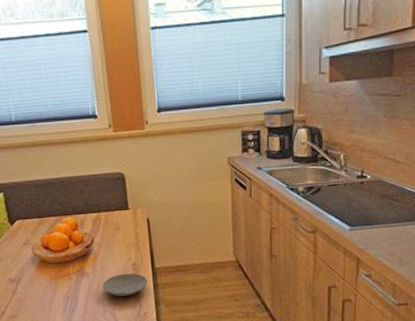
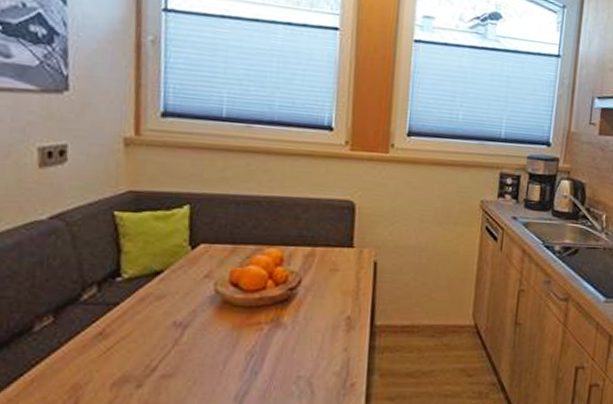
plate: present [102,273,148,297] -> none [301,329,363,359]

